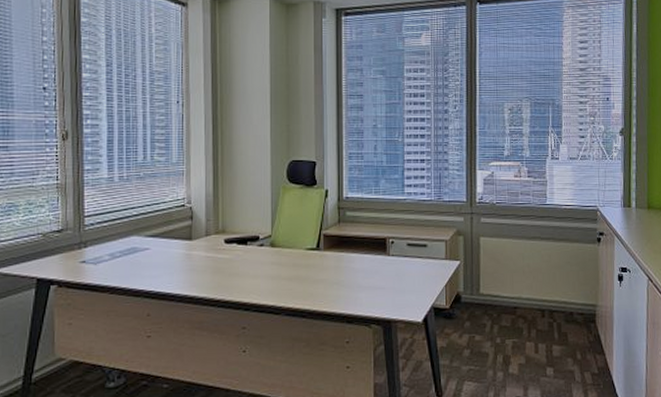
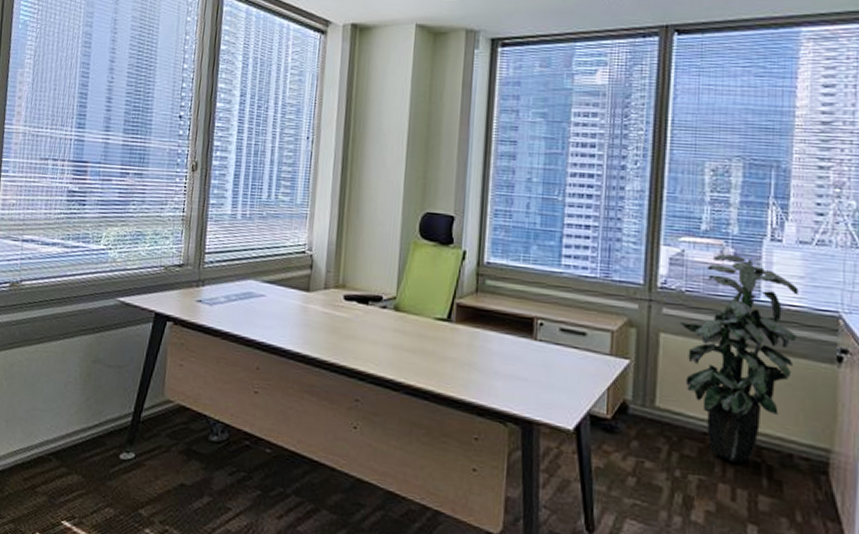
indoor plant: none [494,172,571,325] -> present [680,254,799,463]

